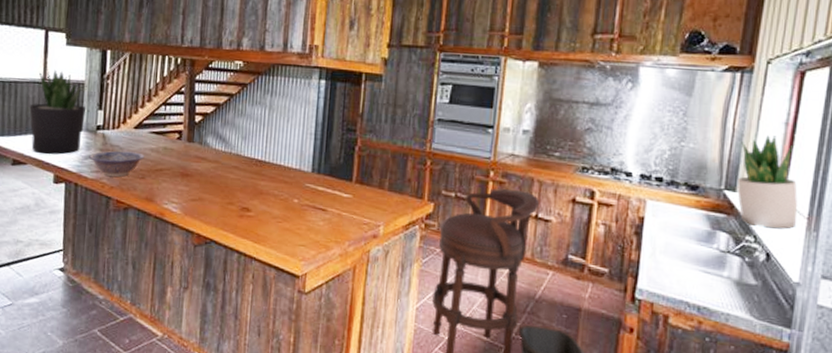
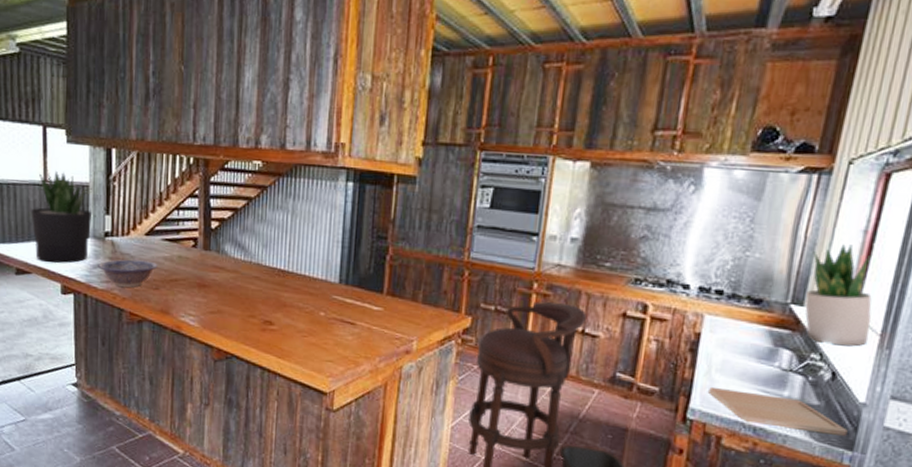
cutting board: none [654,267,785,314] -> present [708,386,848,436]

